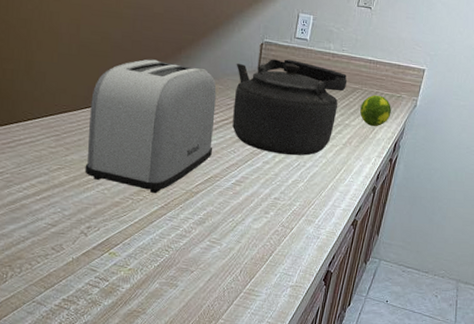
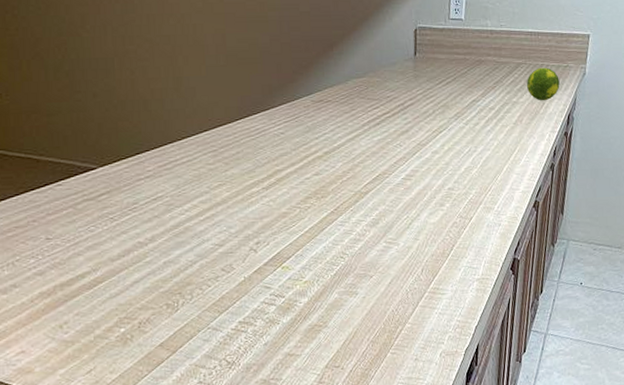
toaster: present [84,59,217,194] -> none [245,60,378,200]
kettle: present [232,59,348,156] -> none [391,42,510,142]

